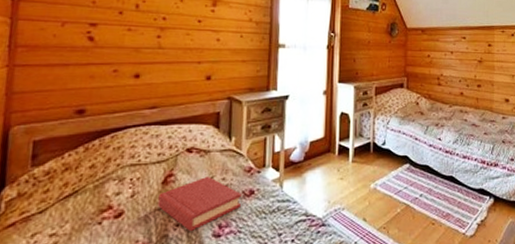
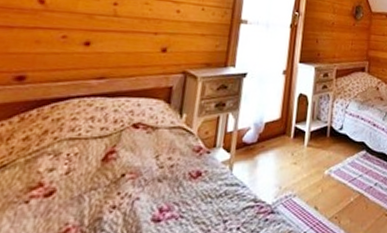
hardback book: present [158,176,241,231] -> none [94,154,187,214]

